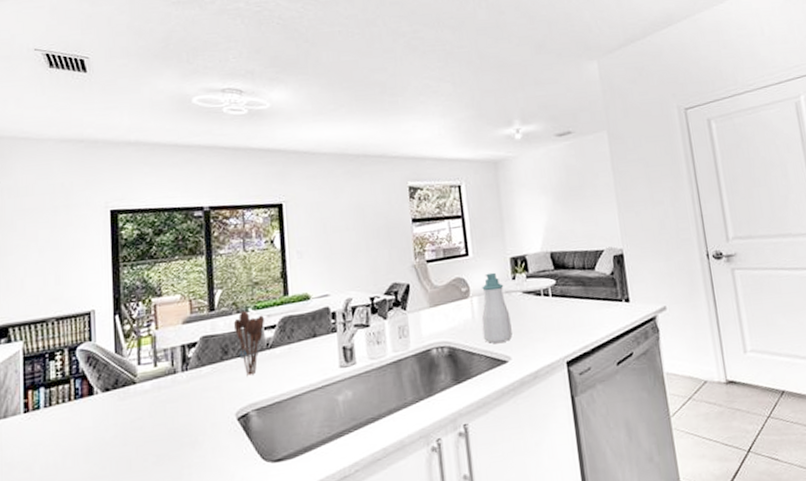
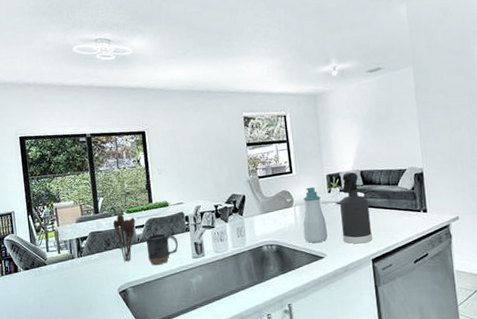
mug: none [277,331,322,379] -> present [145,230,179,266]
spray bottle: none [526,254,567,343] -> present [340,172,373,244]

